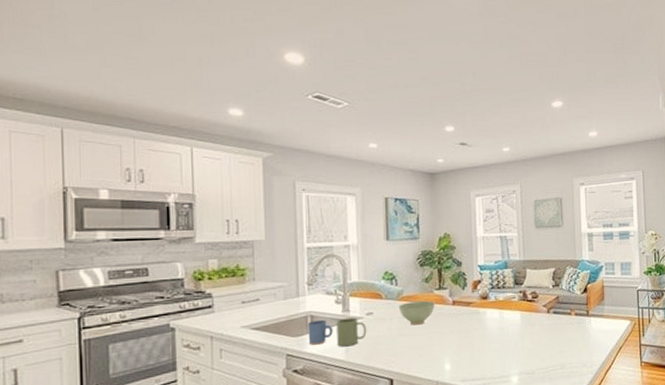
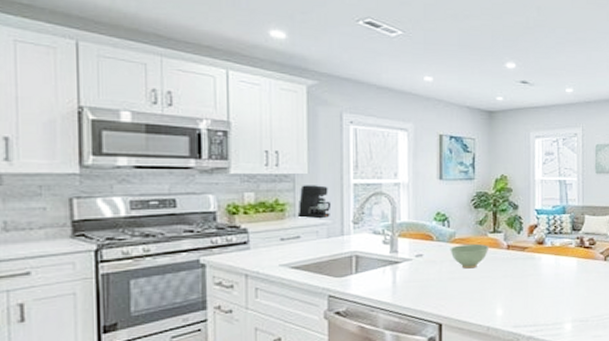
coffee maker: none [258,250,287,282] -> present [299,185,332,219]
mug: present [307,319,333,345] -> none [352,260,379,287]
mug: present [336,317,367,347] -> none [383,259,416,289]

